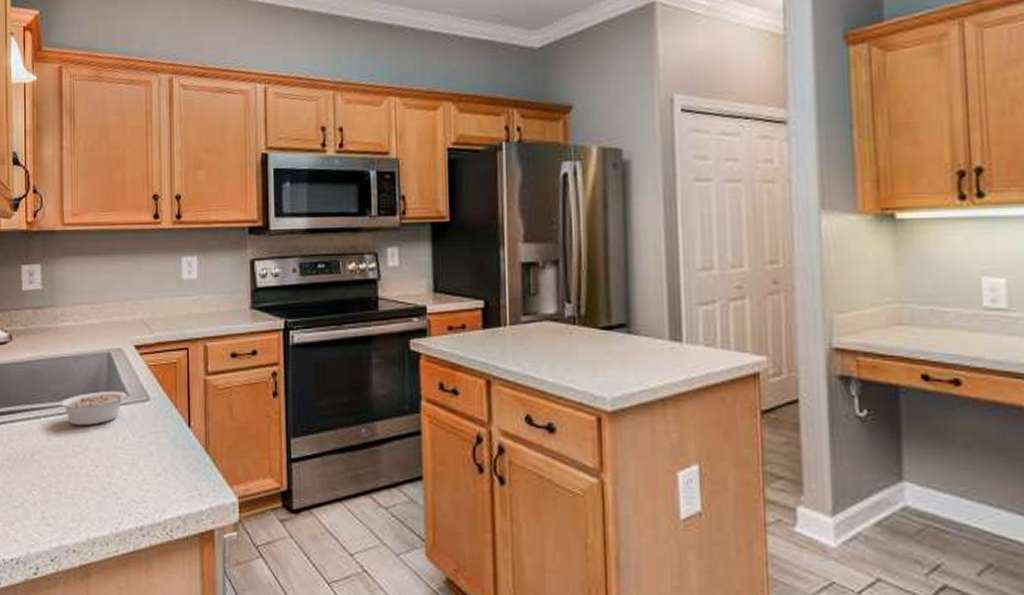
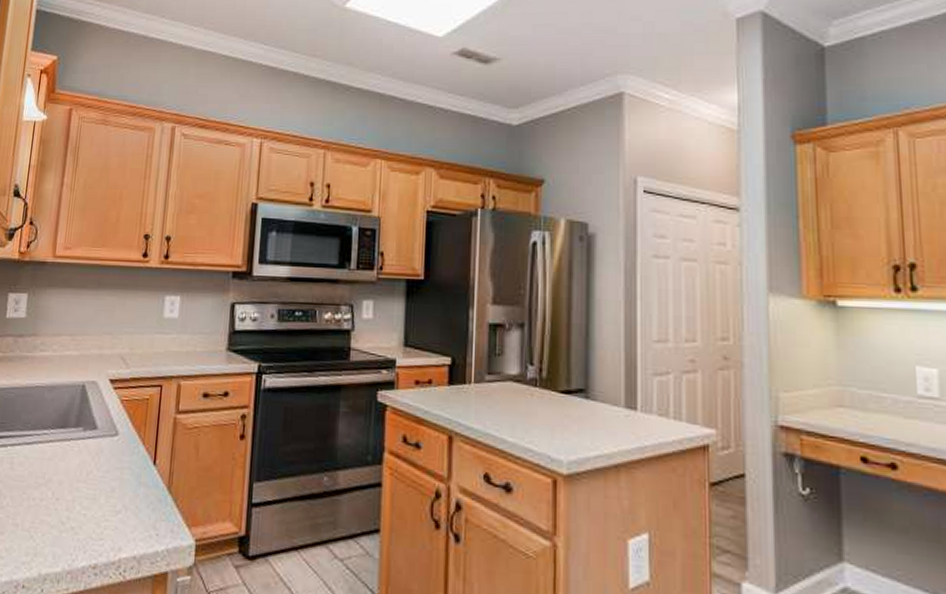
legume: present [59,390,131,426] -> none [27,423,101,457]

